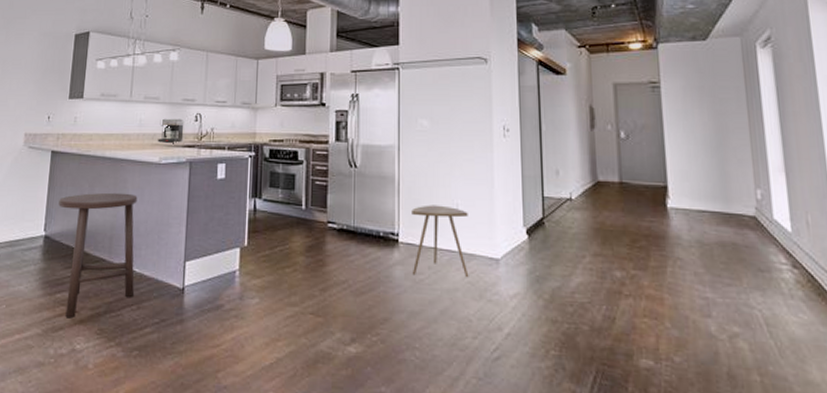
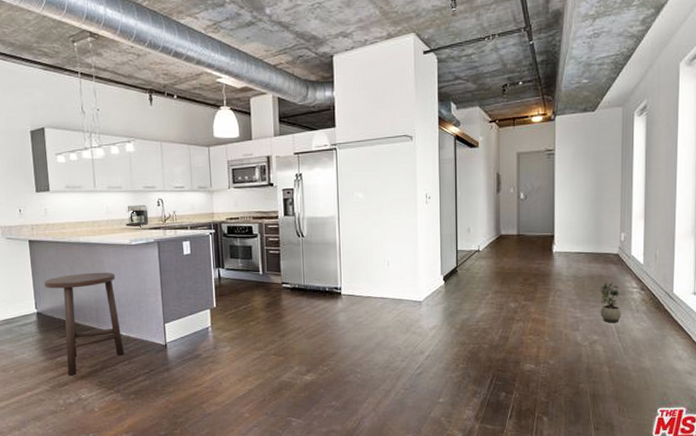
side table: present [411,205,469,278] -> none [351,263,398,319]
potted plant: none [736,252,769,311] -> present [600,282,621,323]

